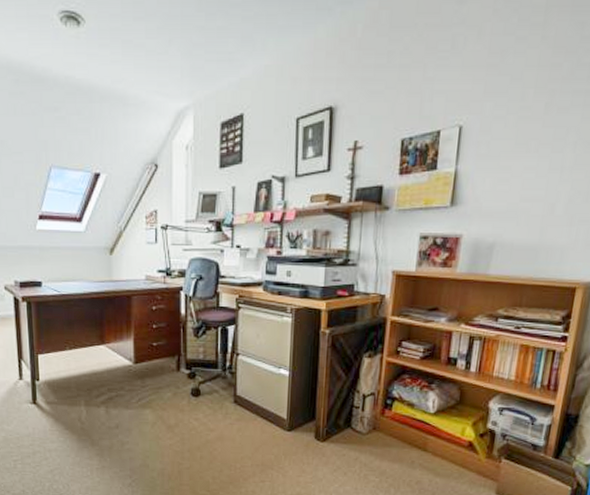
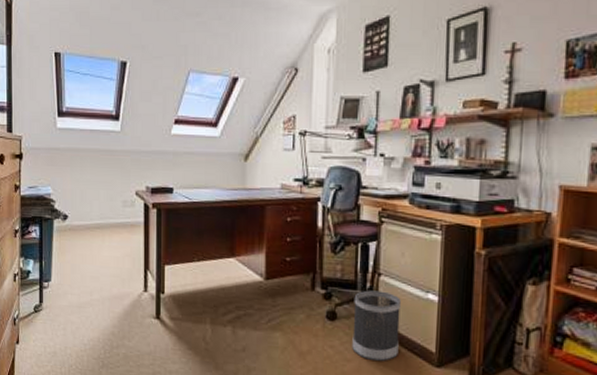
wastebasket: none [215,368,257,429] -> present [352,290,401,361]

